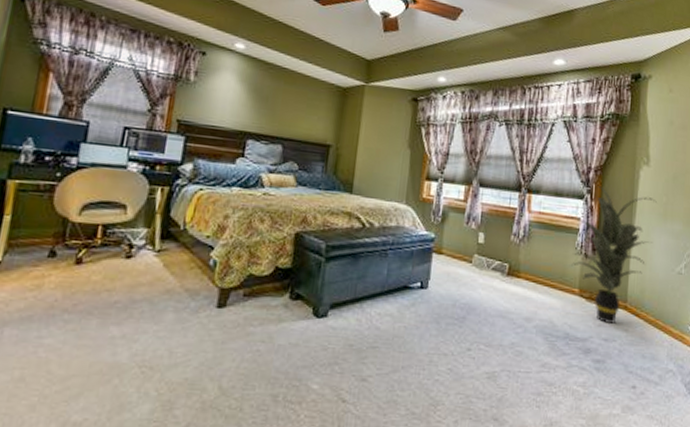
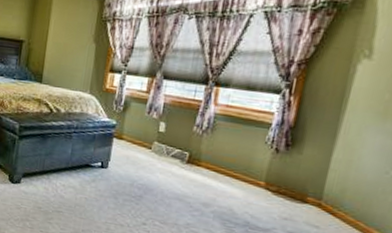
indoor plant: present [564,186,657,324] -> none [255,80,376,219]

